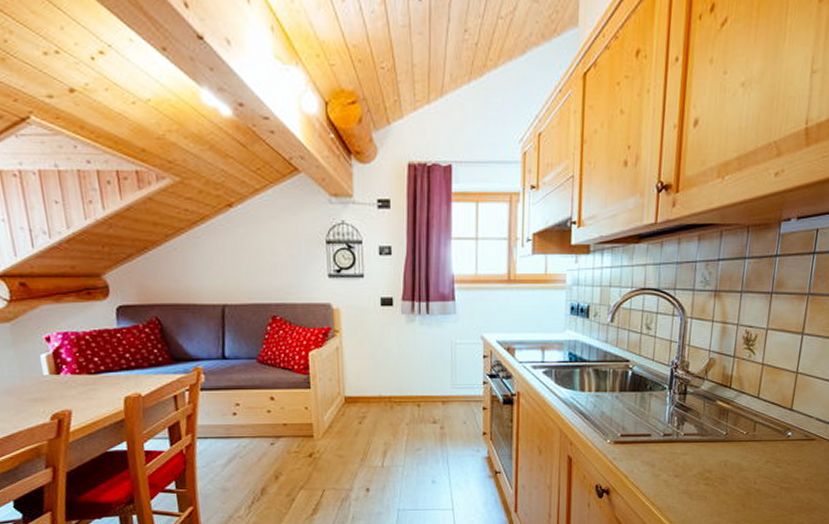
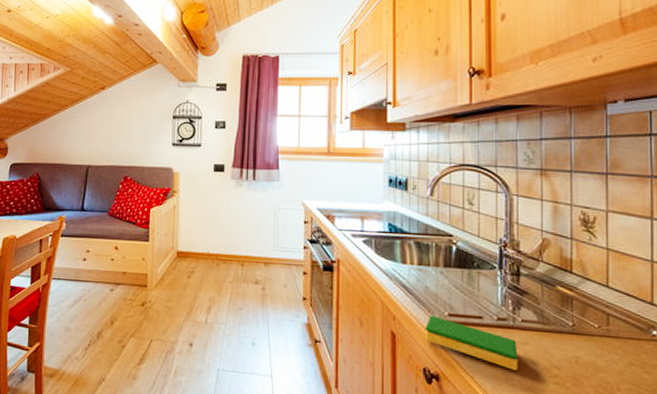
dish sponge: none [598,438,678,478] -> present [424,316,518,370]

